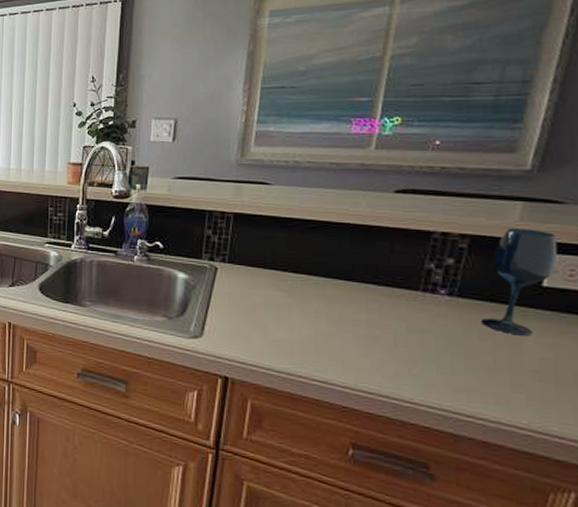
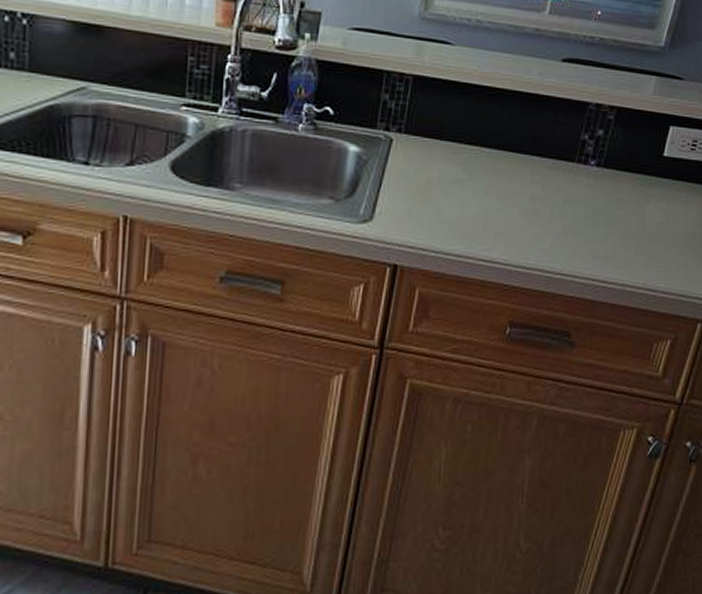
wineglass: present [480,228,558,336] -> none [618,101,677,203]

